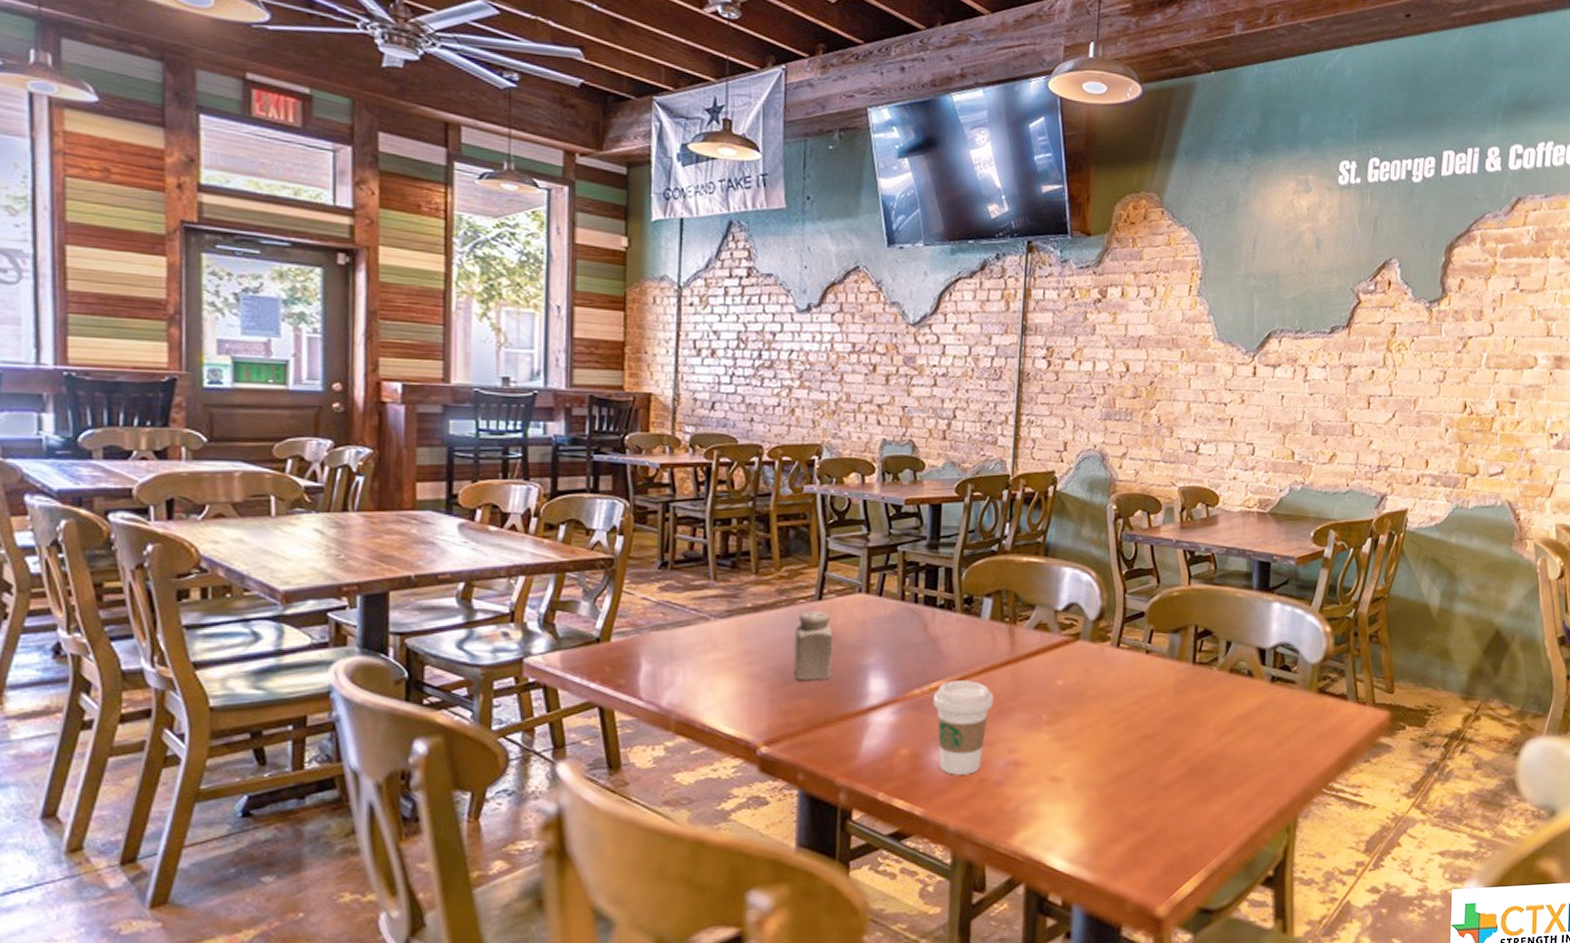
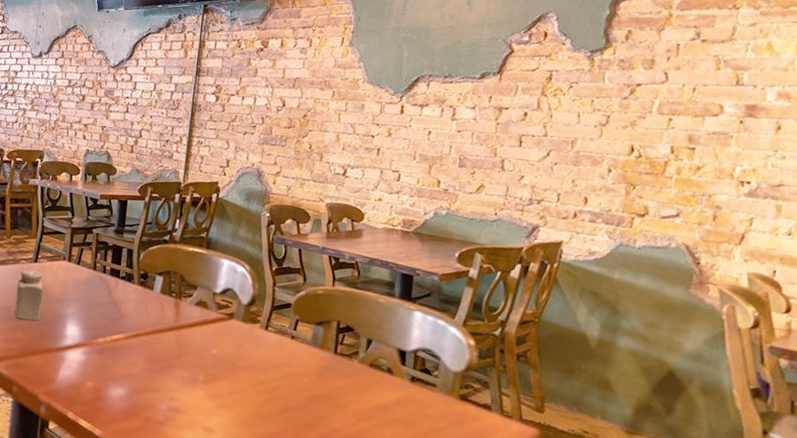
coffee cup: present [933,680,993,775] -> none [112,336,160,412]

